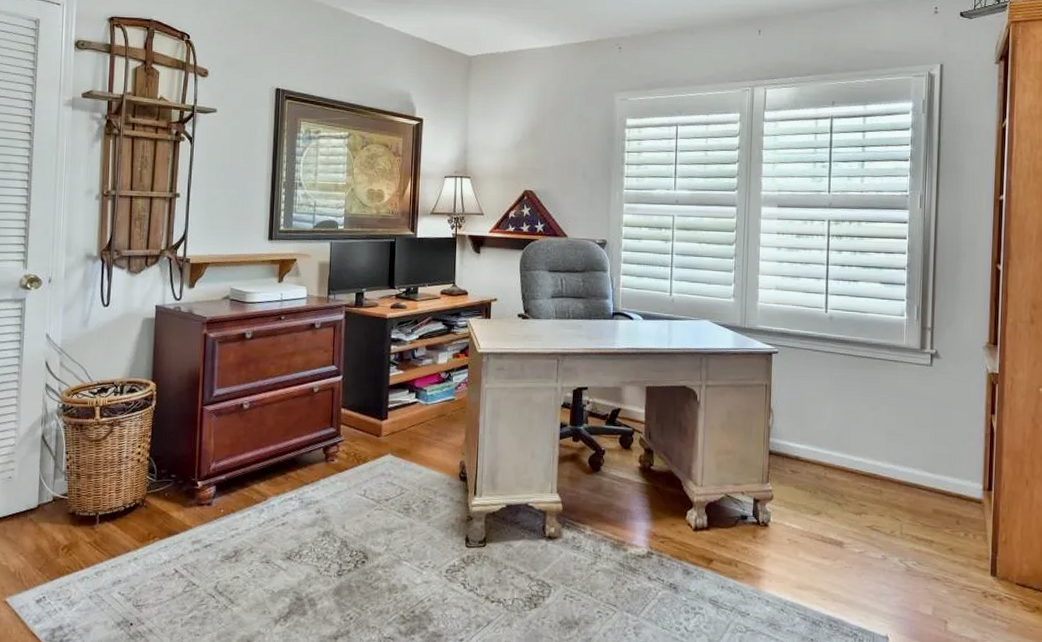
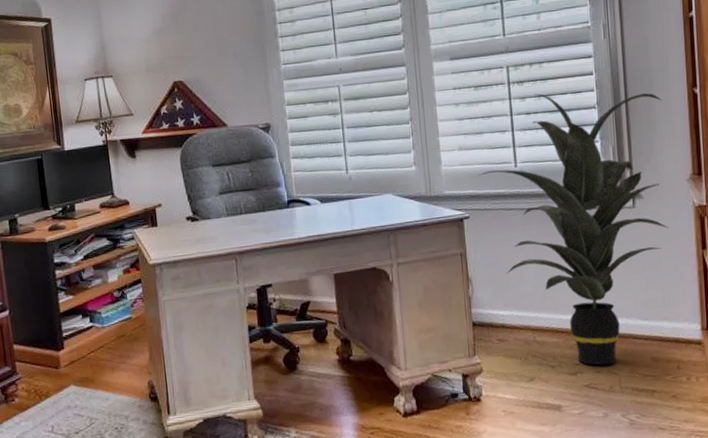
indoor plant: none [790,248,967,510] -> present [478,93,668,365]

